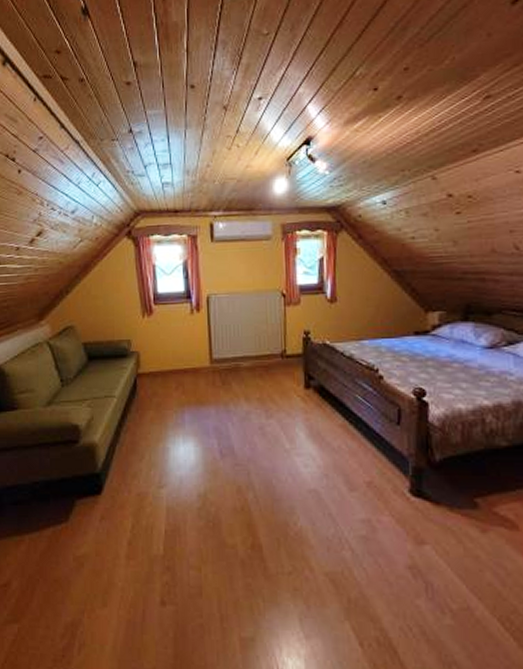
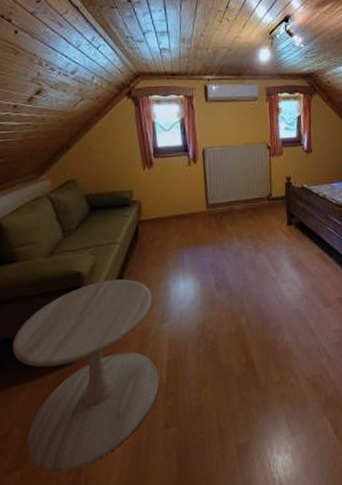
side table: none [12,436,156,633] -> present [12,279,160,472]

